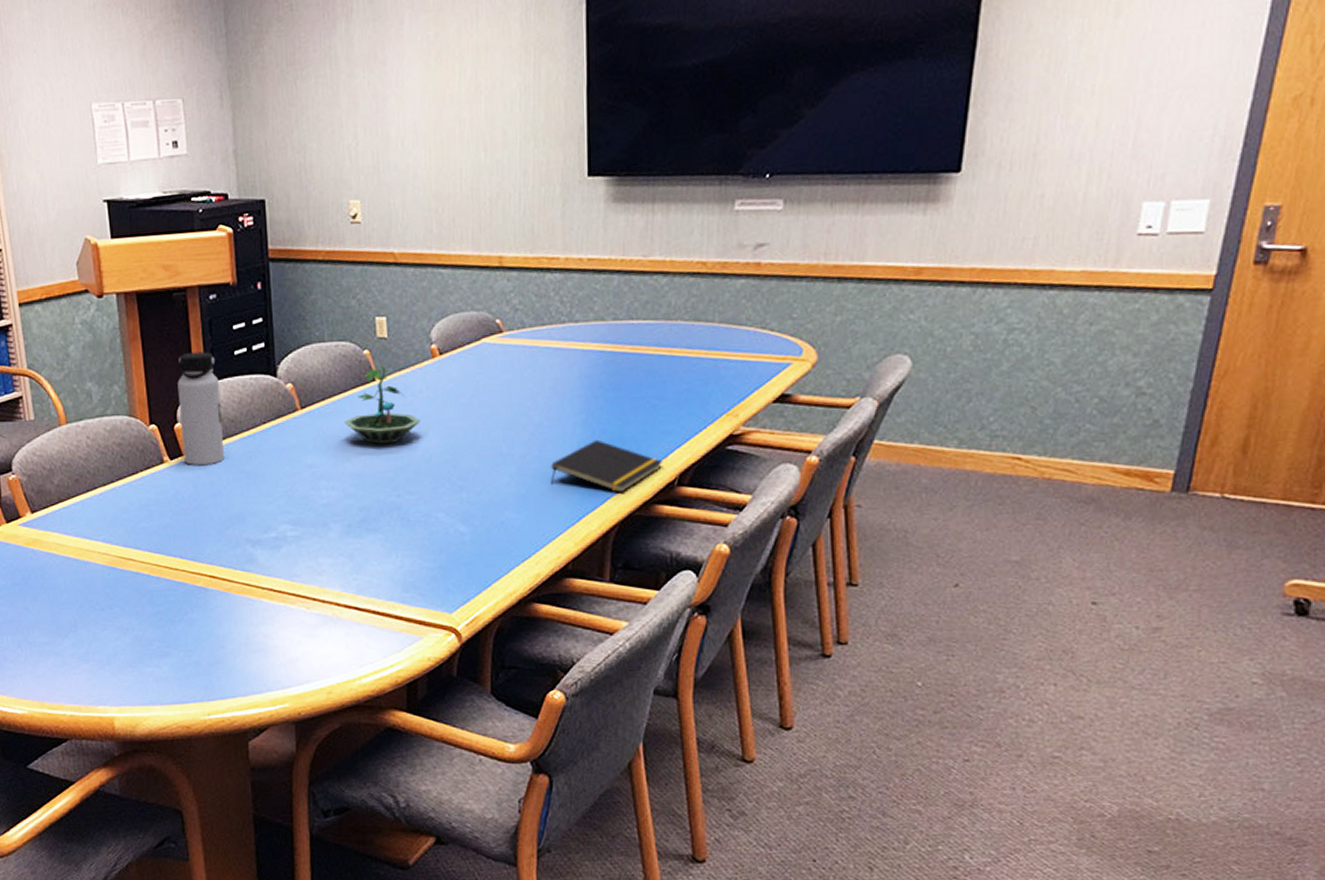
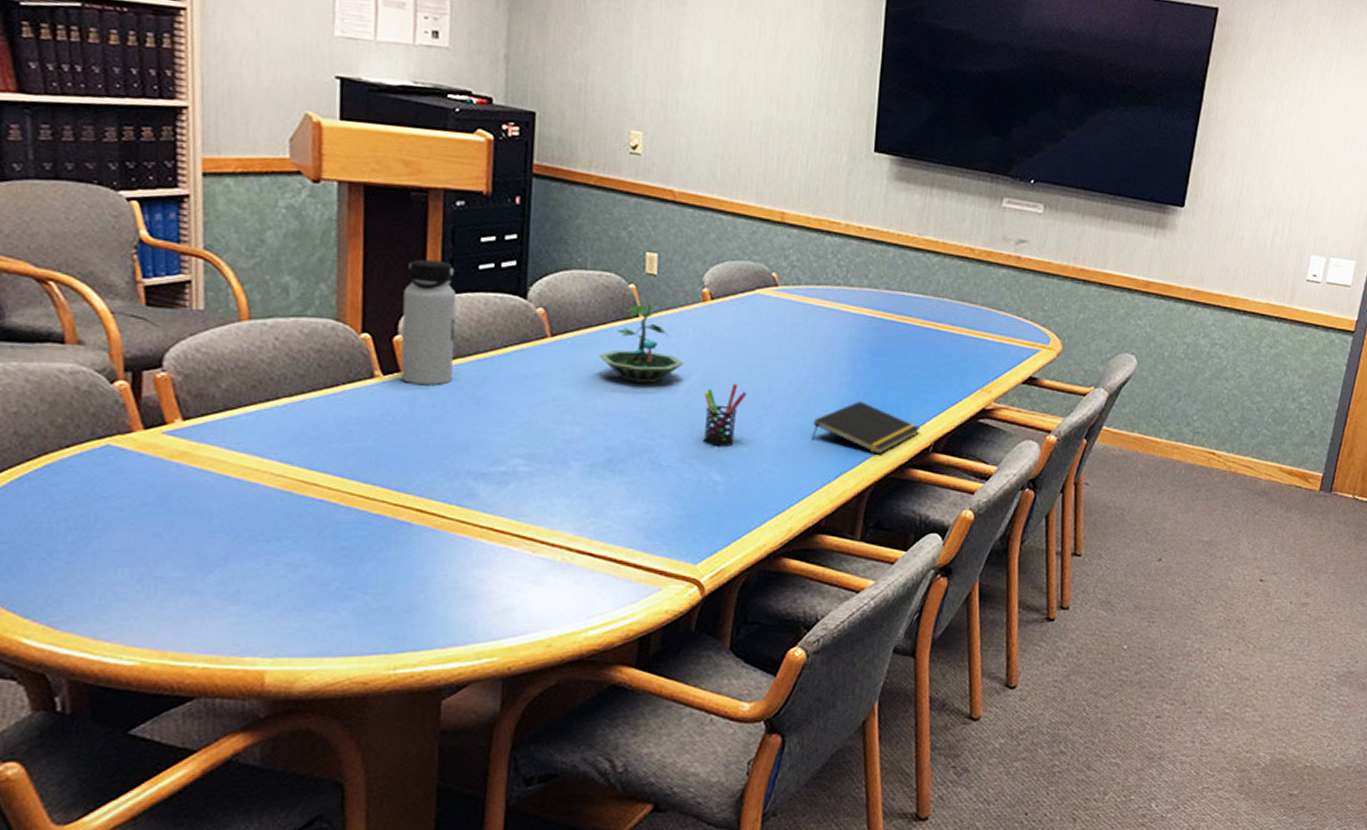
pen holder: none [443,435,483,499] -> present [703,383,747,448]

